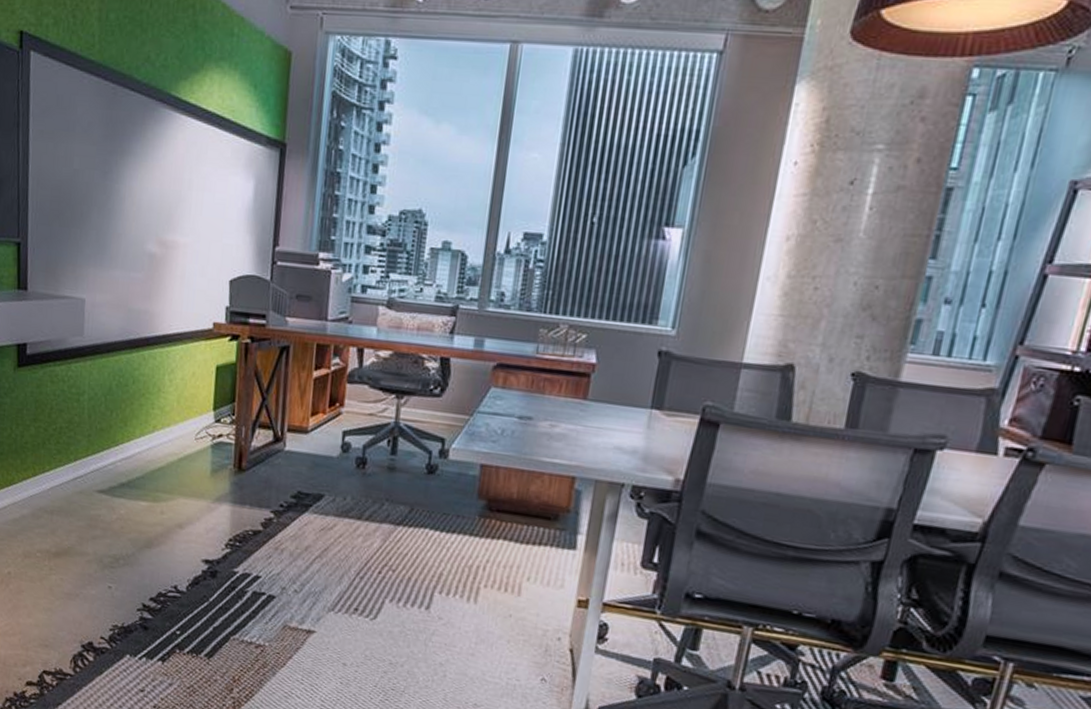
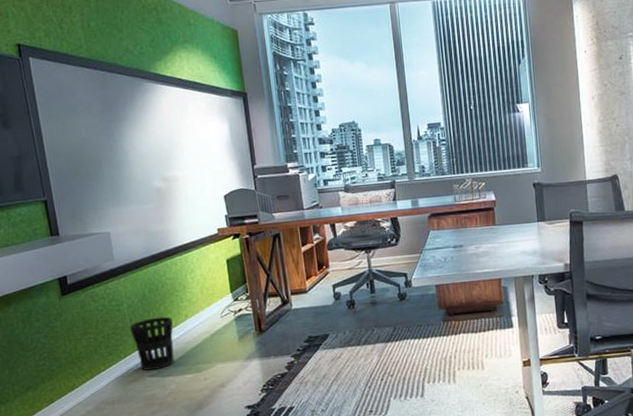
wastebasket: none [86,419,137,486] -> present [130,316,175,371]

